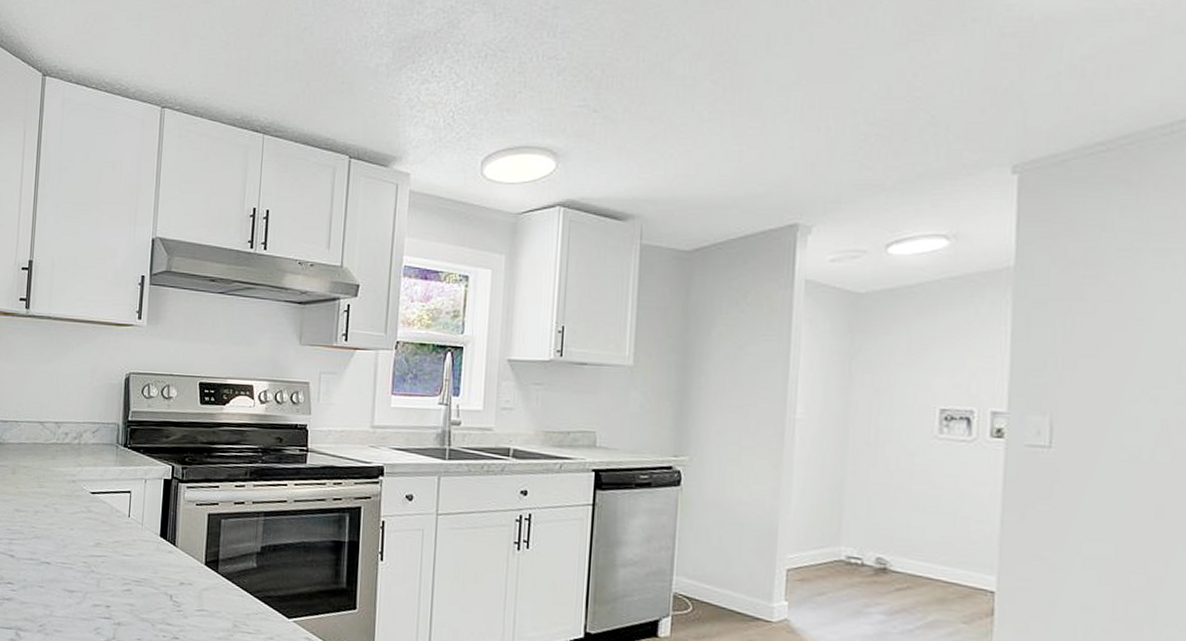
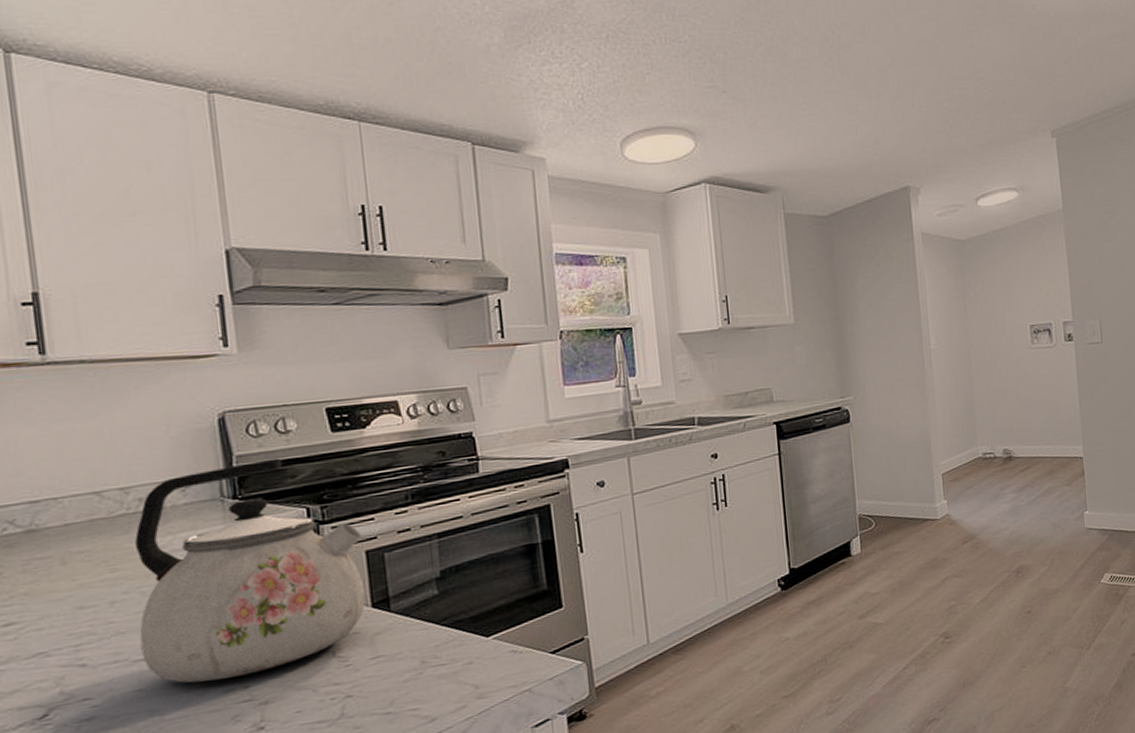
kettle: none [47,418,208,597] -> present [134,458,366,683]

